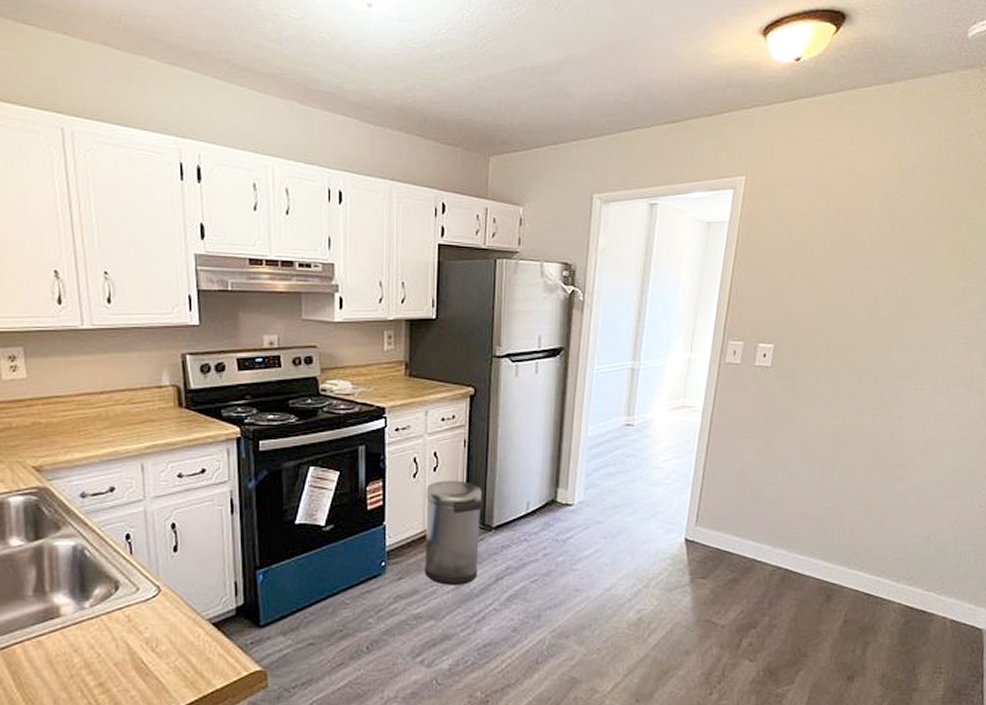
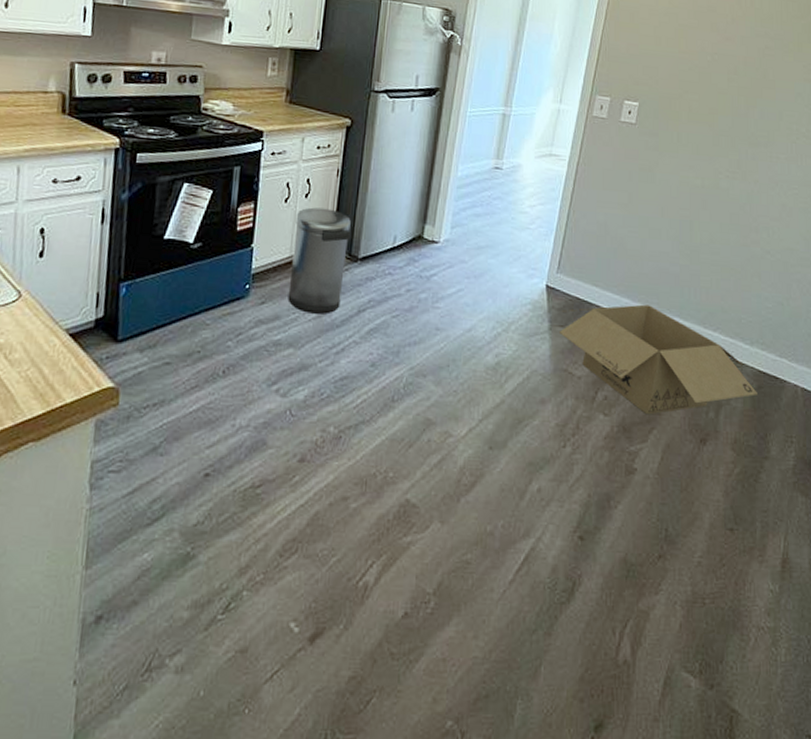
cardboard box: none [701,550,905,658] -> present [560,304,757,415]

